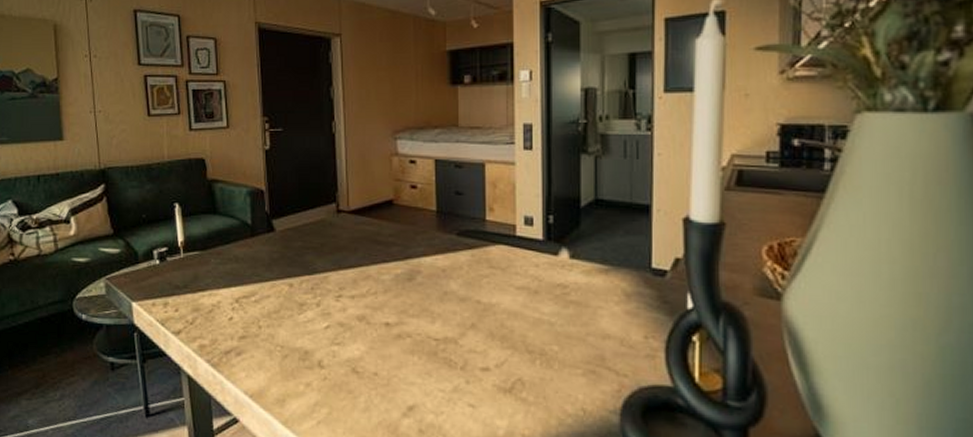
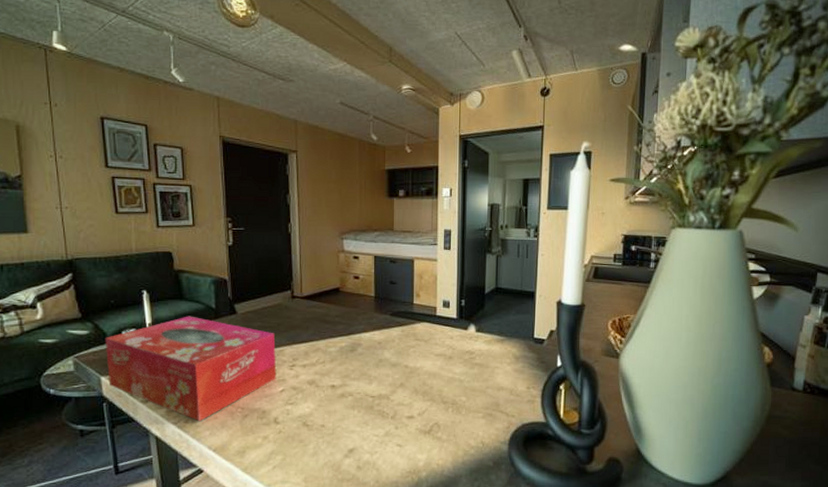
tissue box: none [136,233,321,361] -> present [105,316,277,422]

